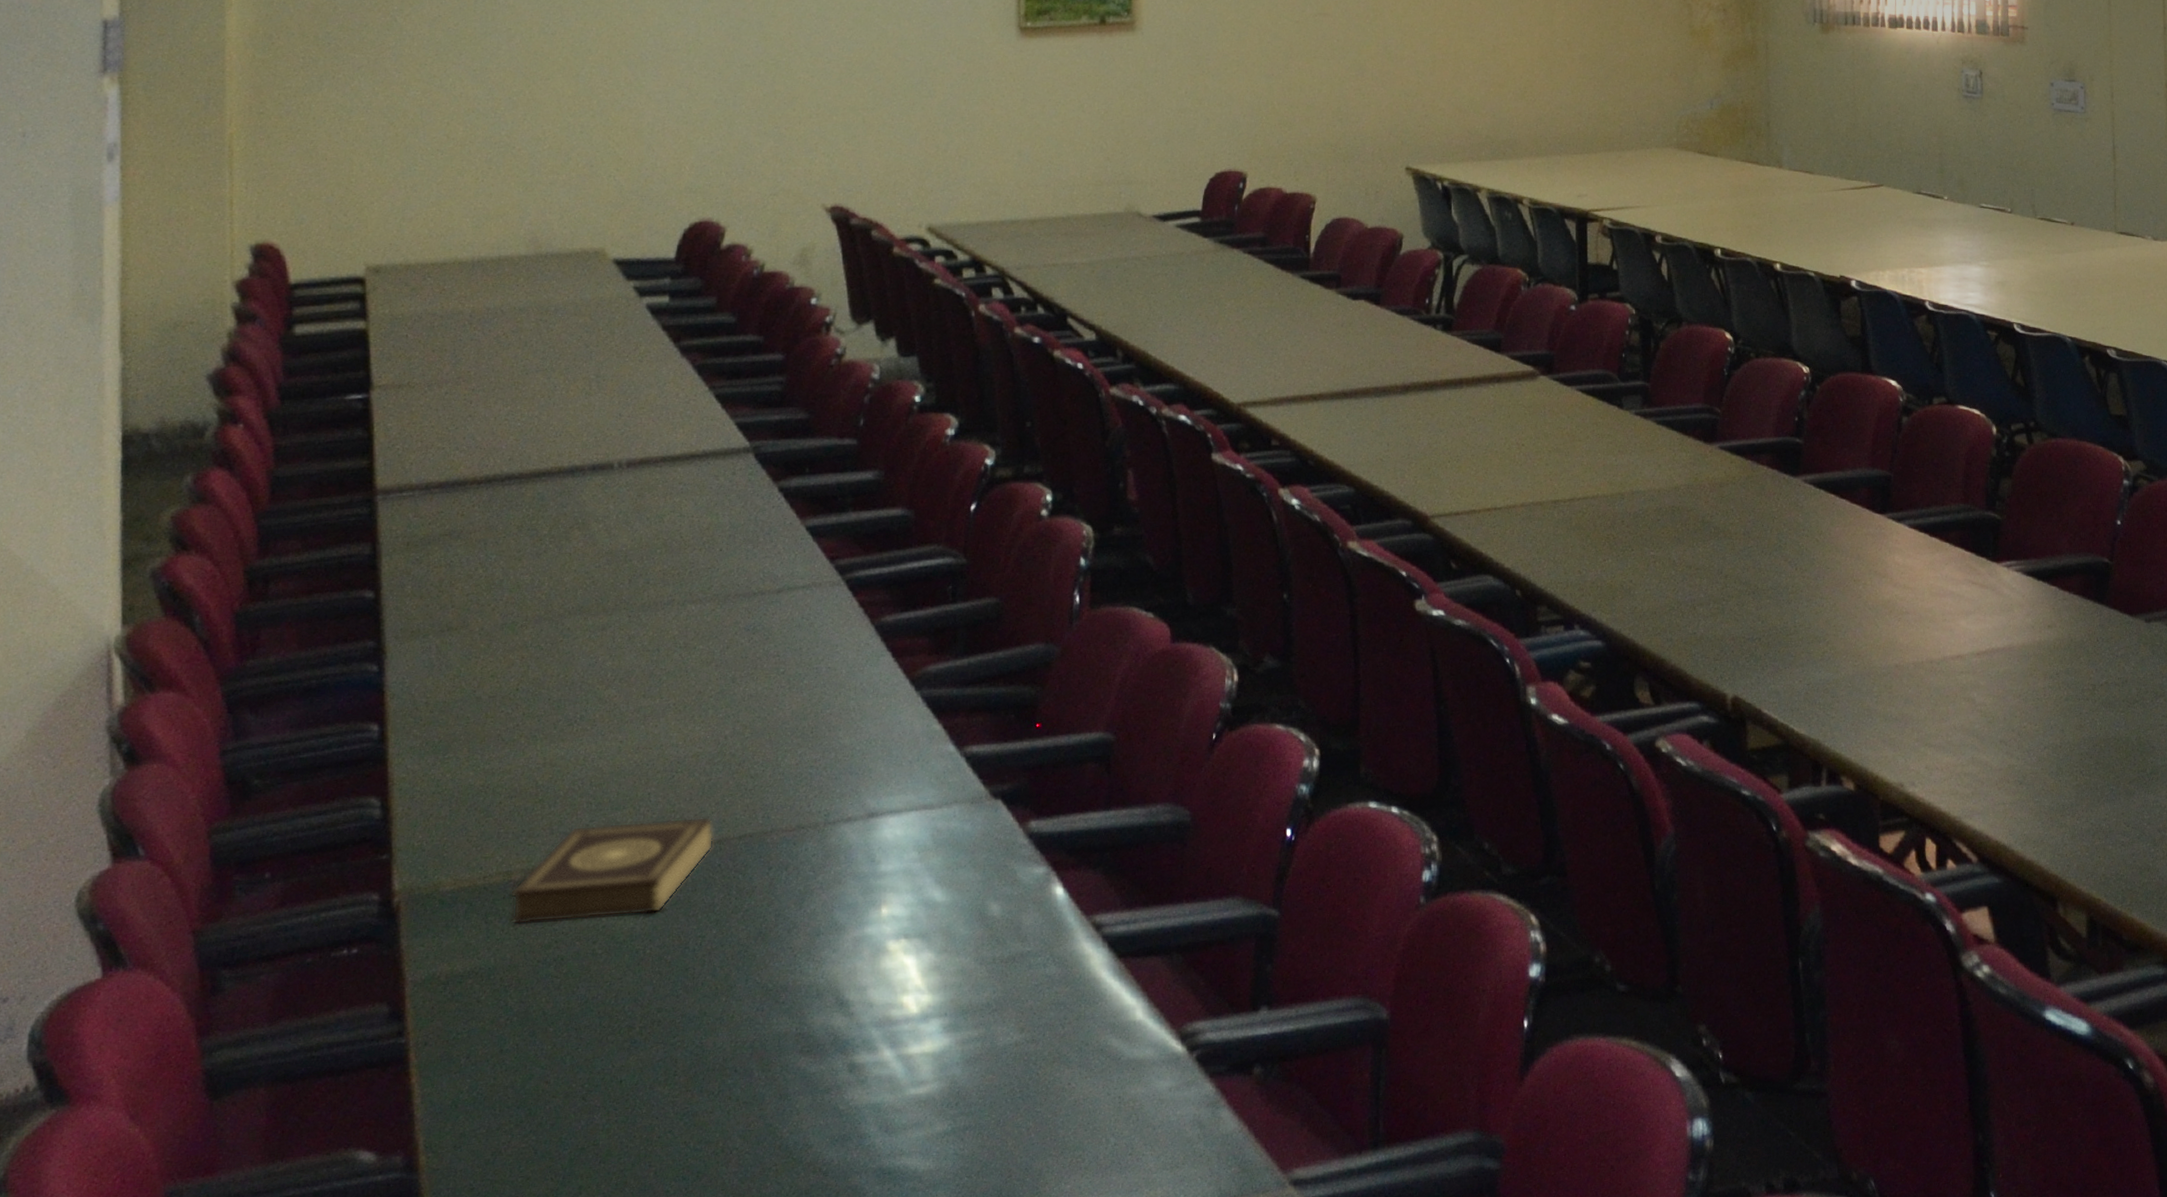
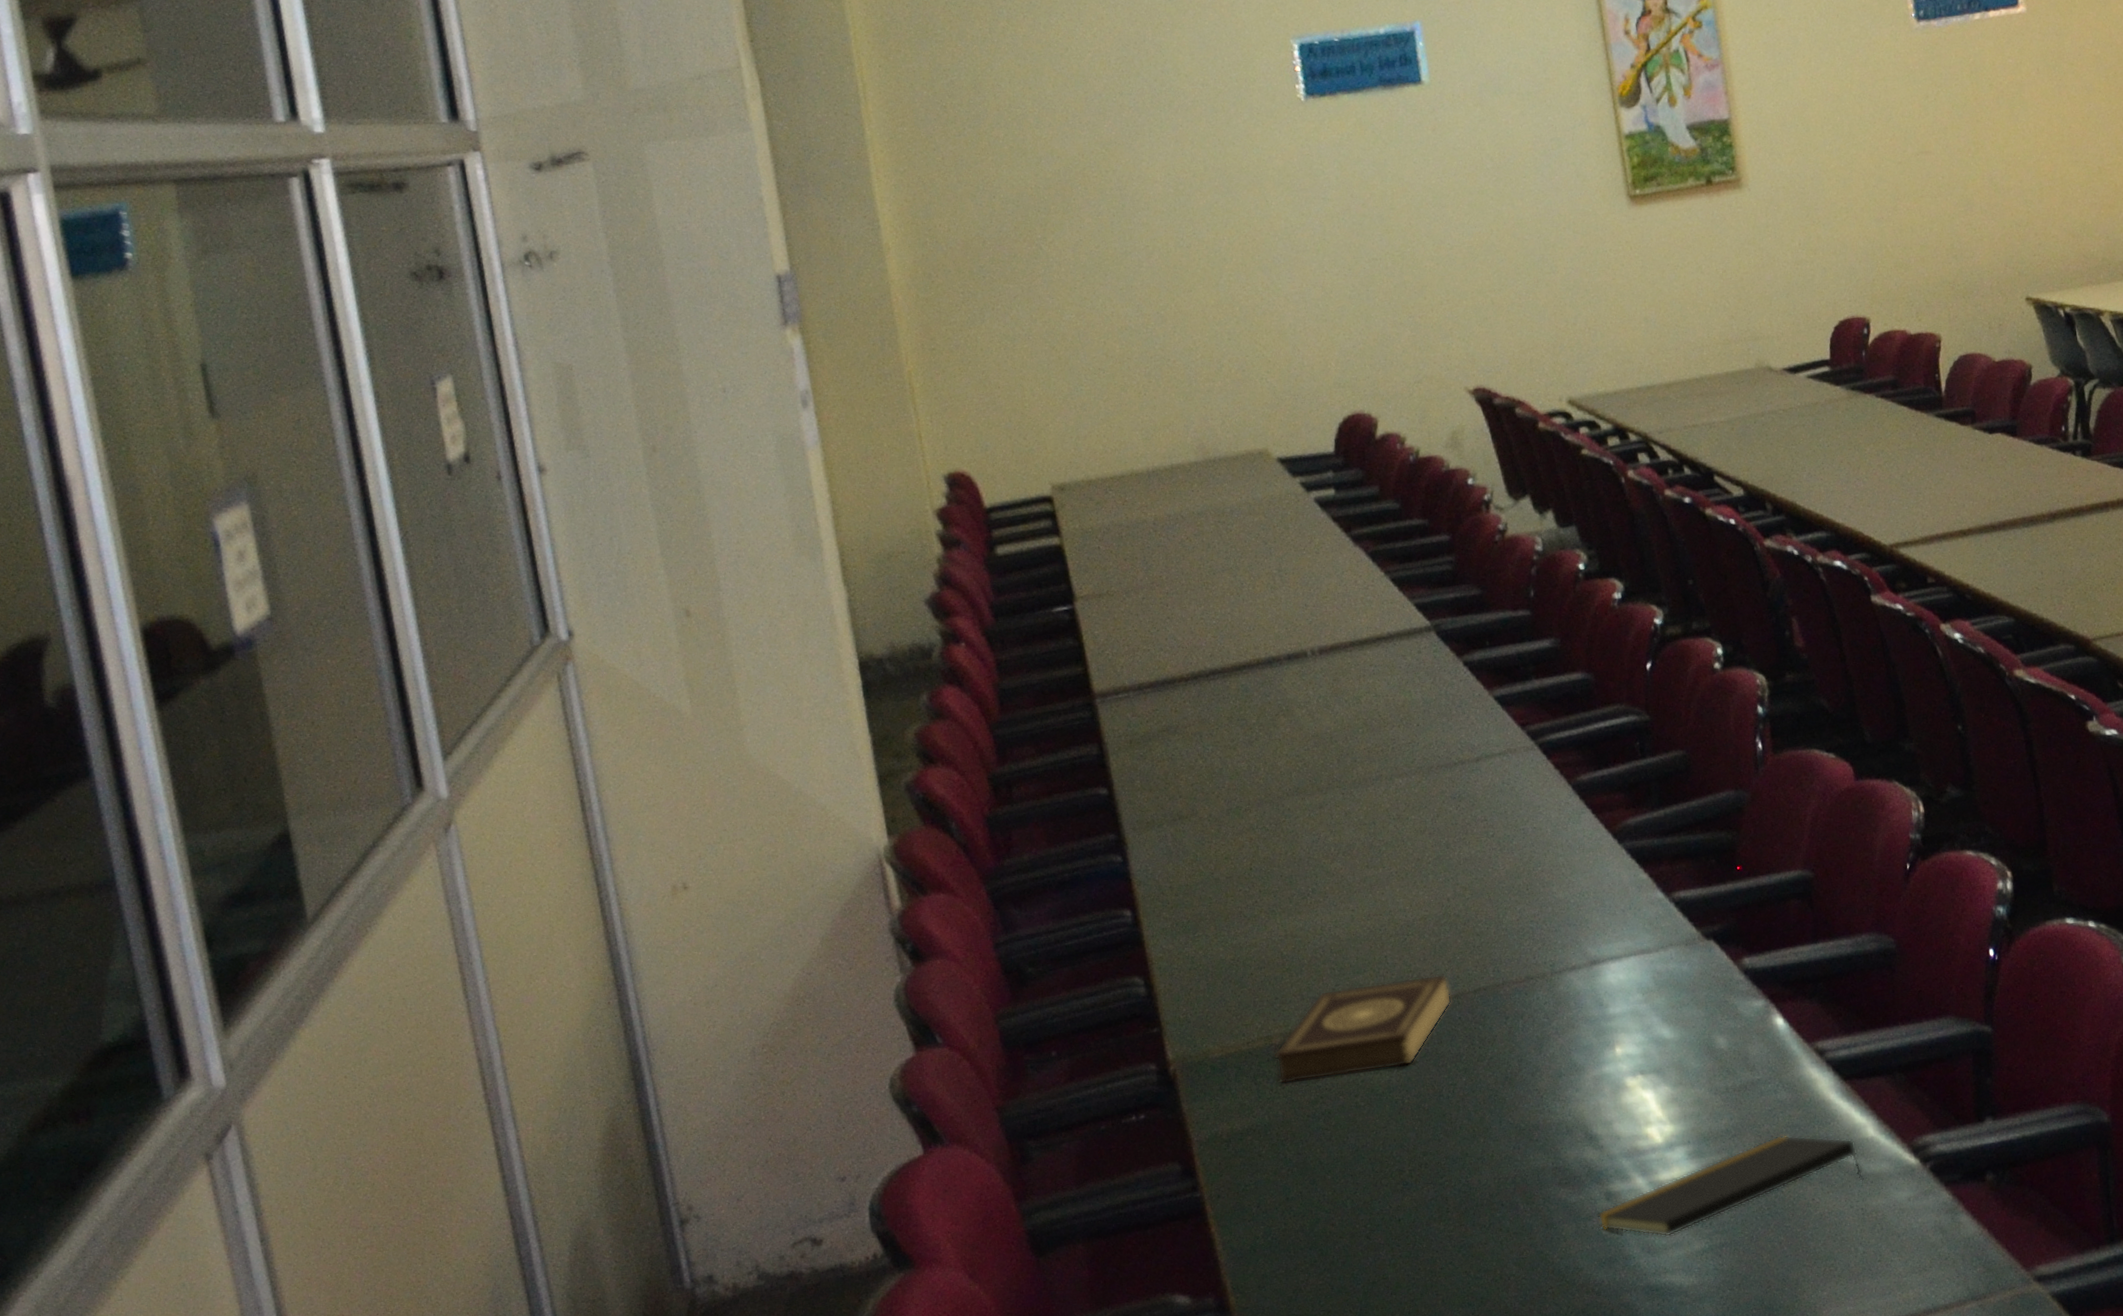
notepad: none [836,1012,1125,1117] -> present [1596,1134,1864,1238]

